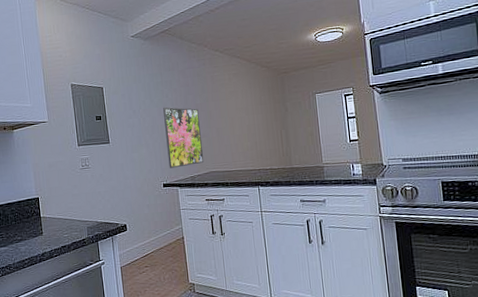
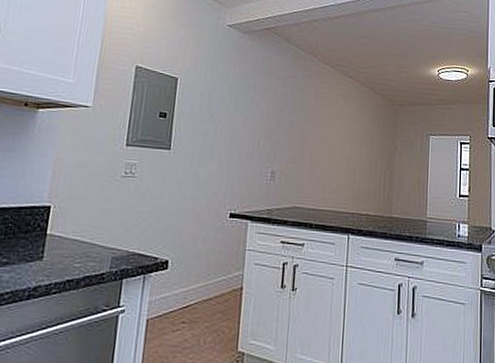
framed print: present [163,107,204,169] -> none [242,117,293,195]

